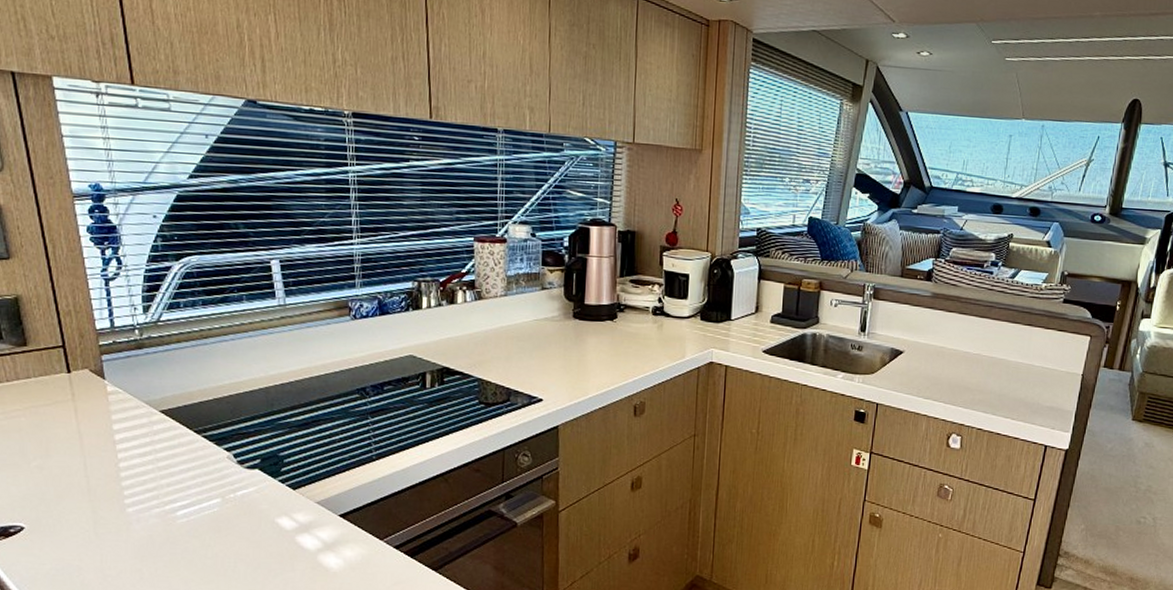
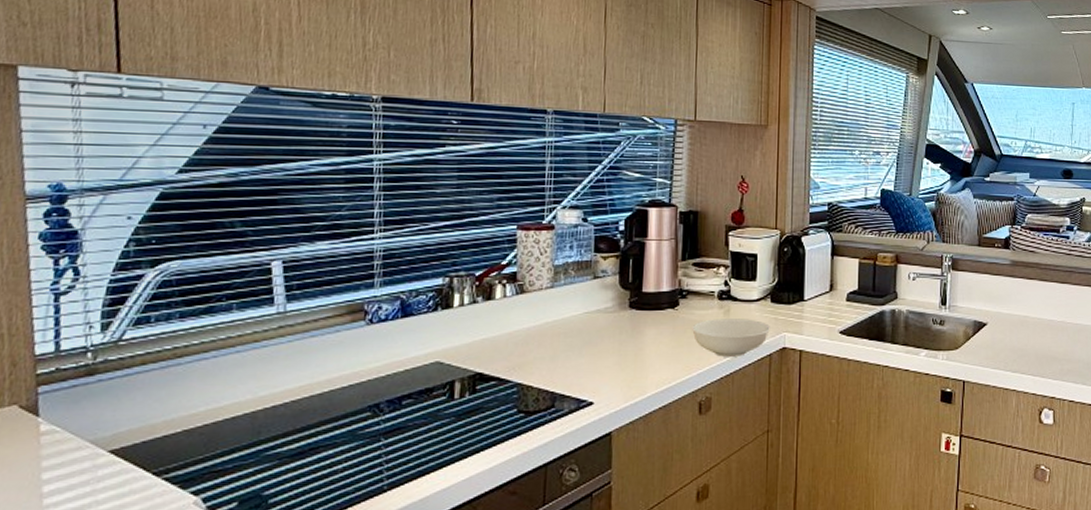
bowl: none [629,332,699,368] -> present [692,319,770,357]

